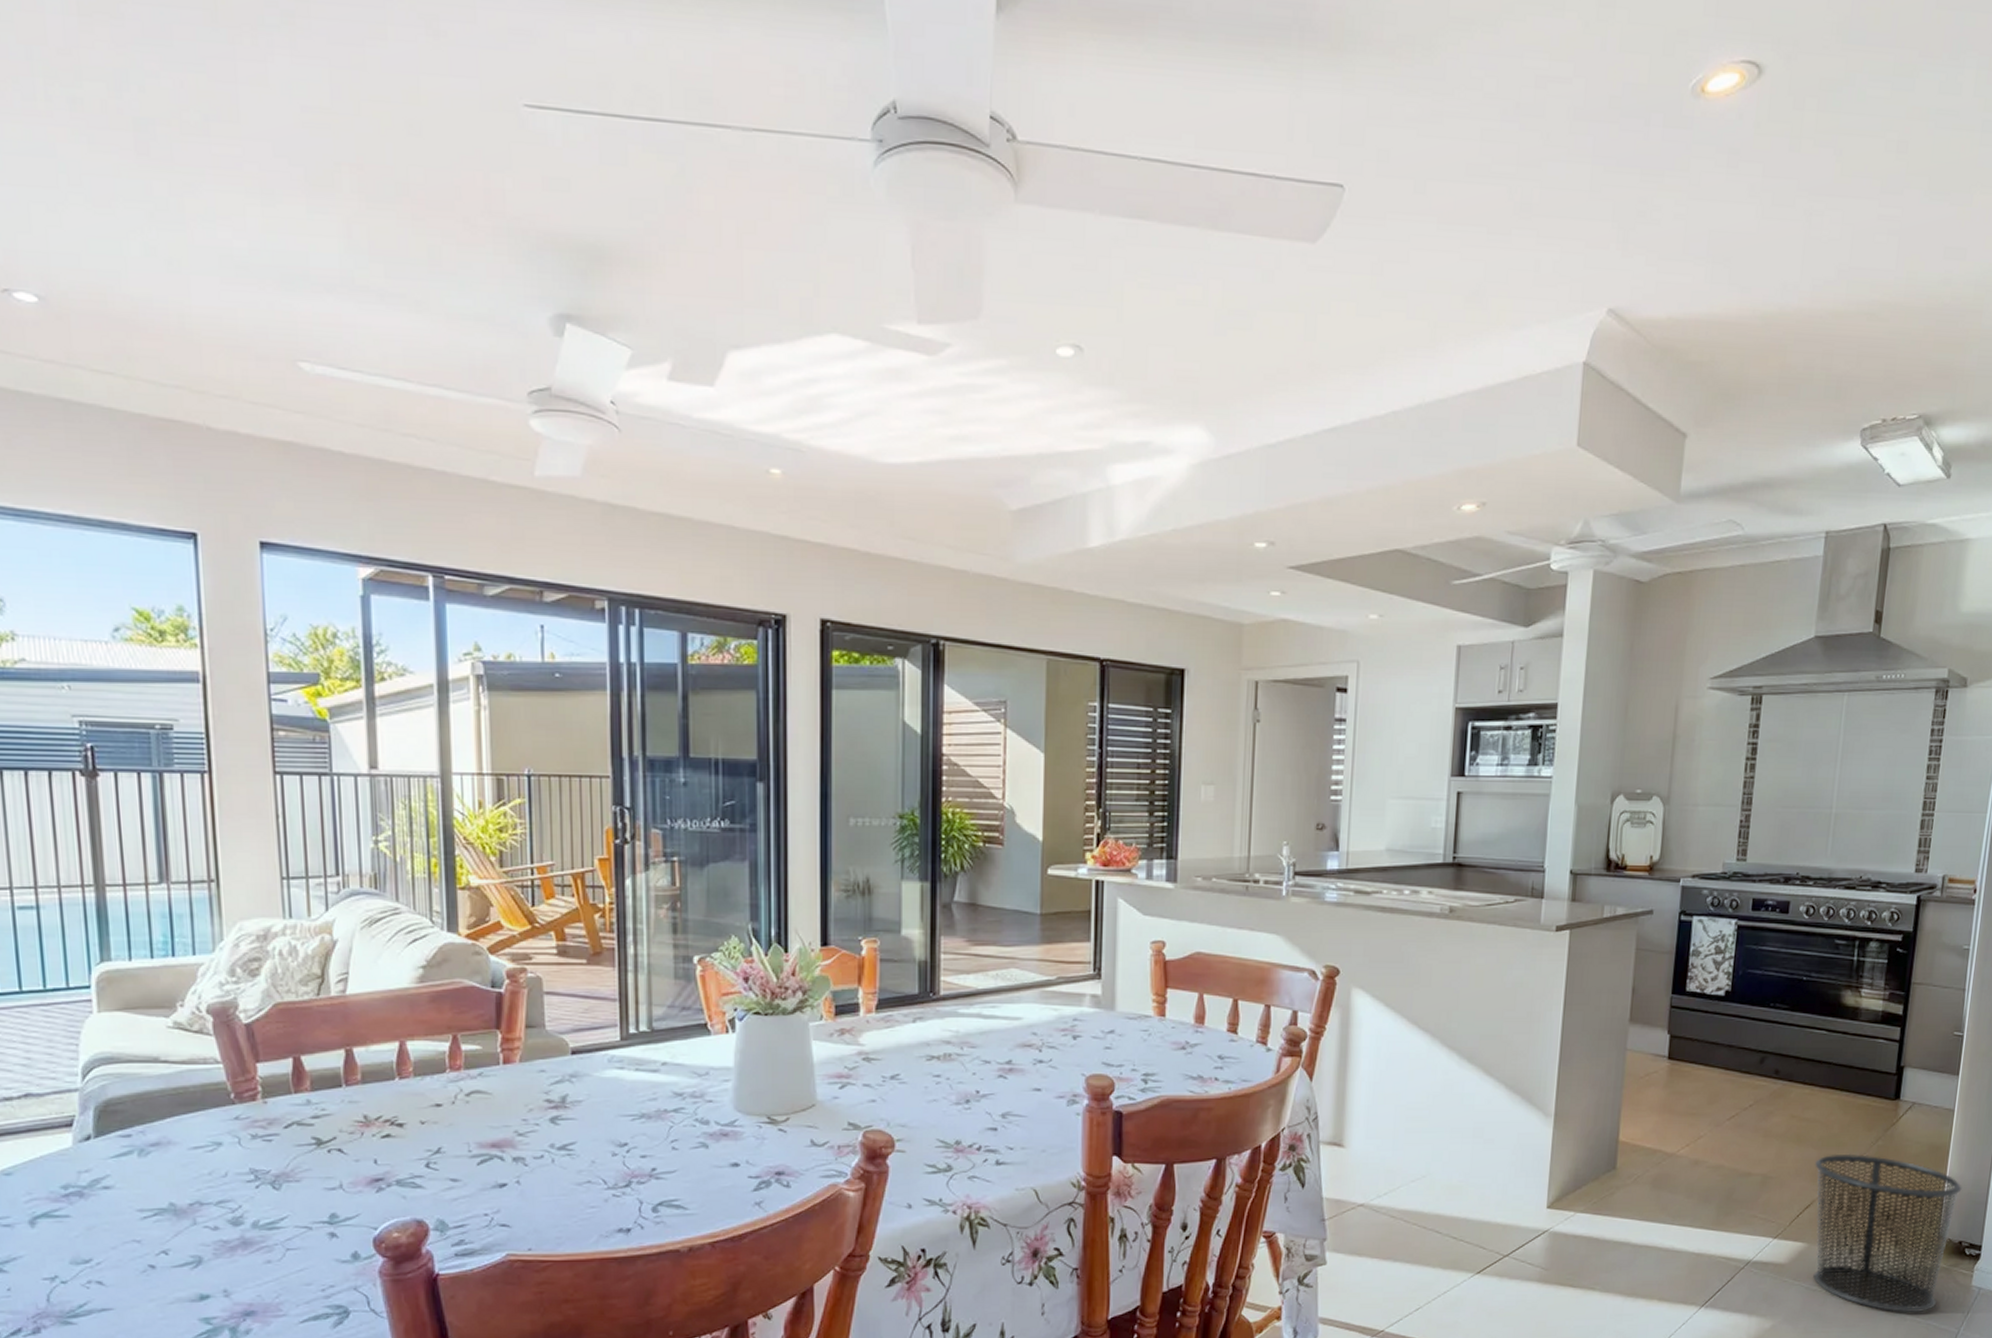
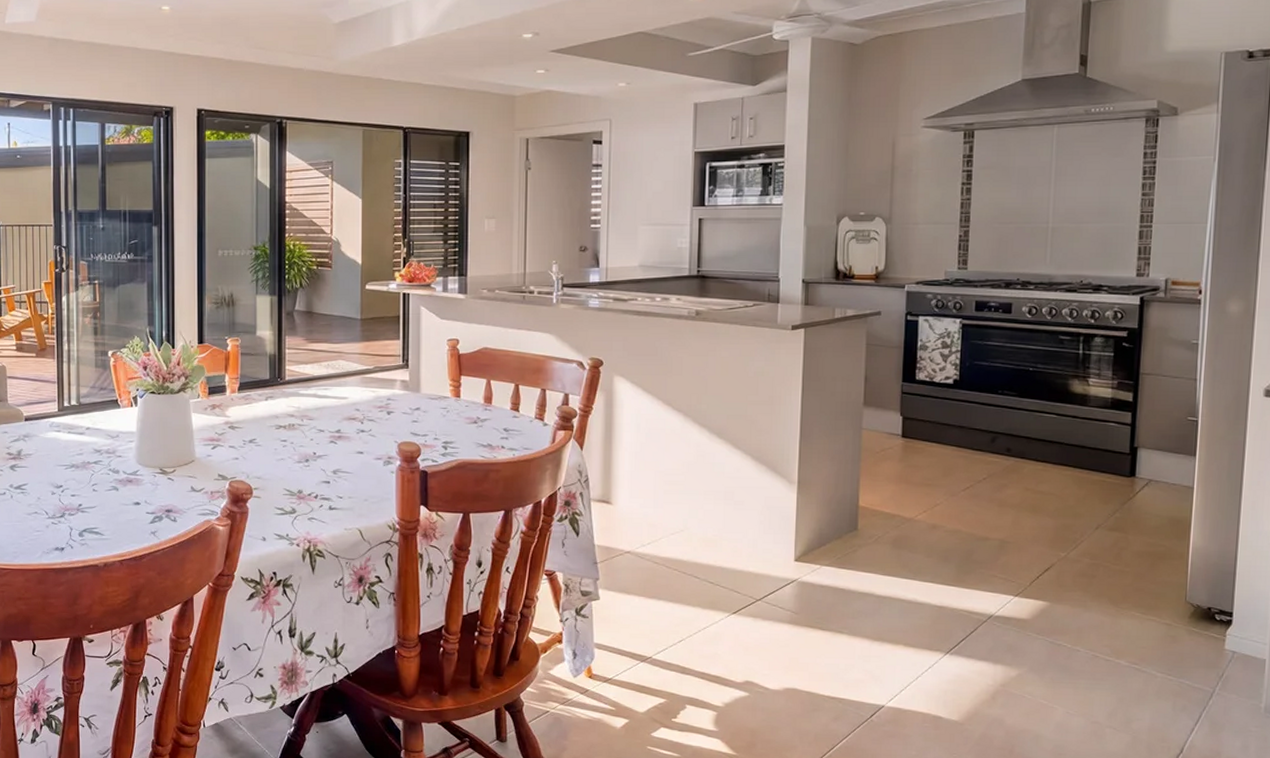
trash can: present [1813,1153,1962,1312] -> none [1052,523,1207,670]

